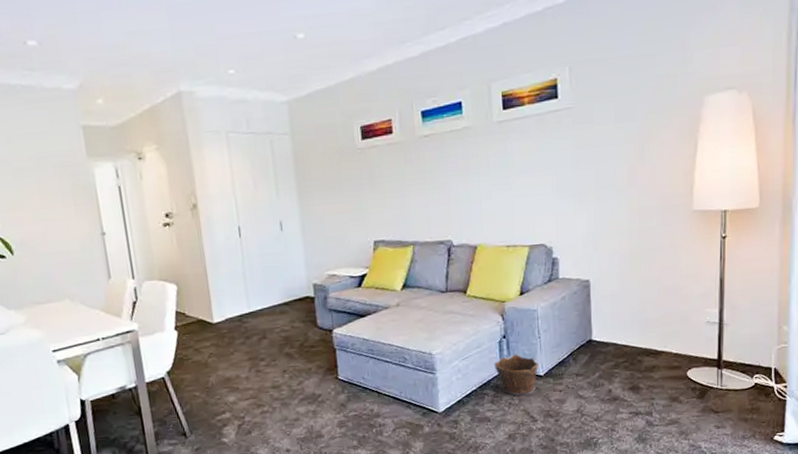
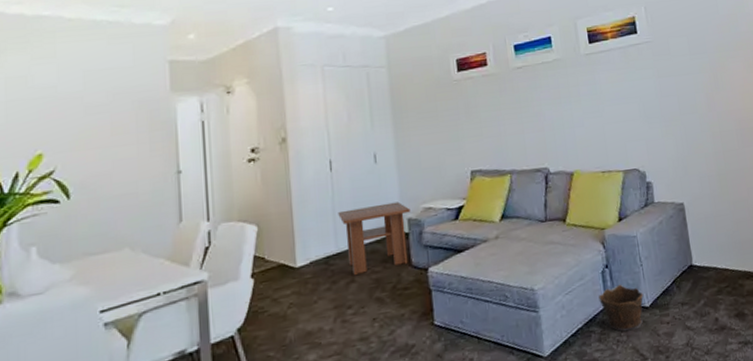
coffee table: none [248,268,316,333] -> present [338,202,411,276]

